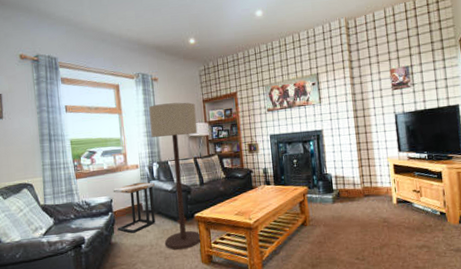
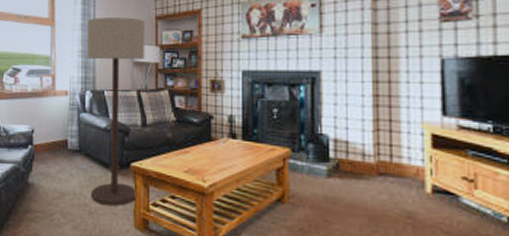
side table: present [113,182,156,234] -> none [35,113,85,175]

